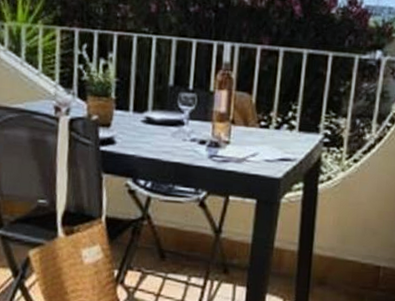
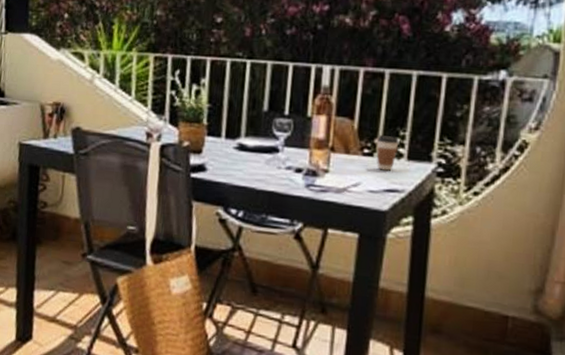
coffee cup: none [271,109,292,142] -> present [376,135,400,171]

